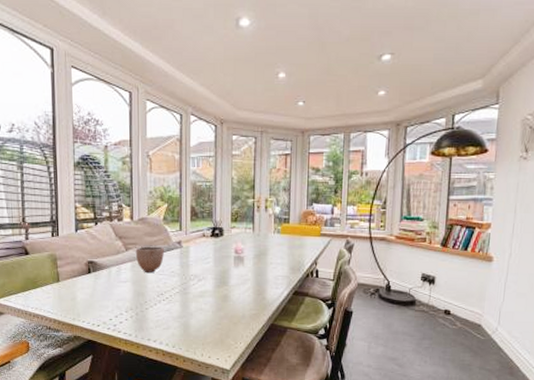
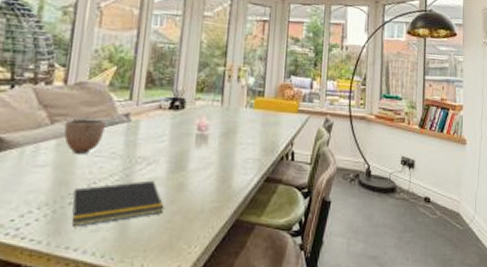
notepad: none [147,292,214,326] -> present [70,180,164,228]

